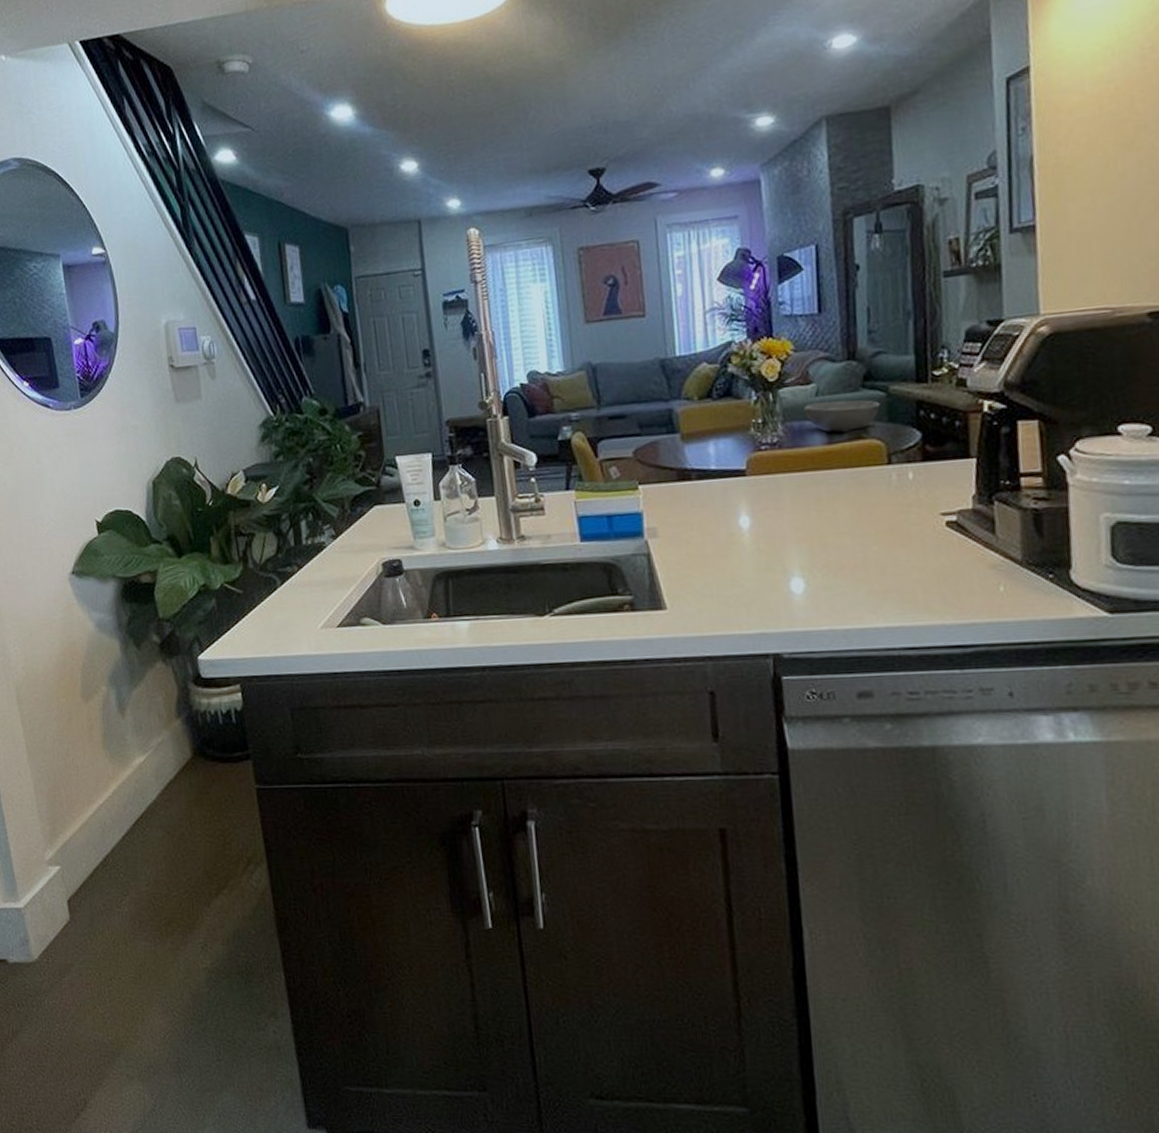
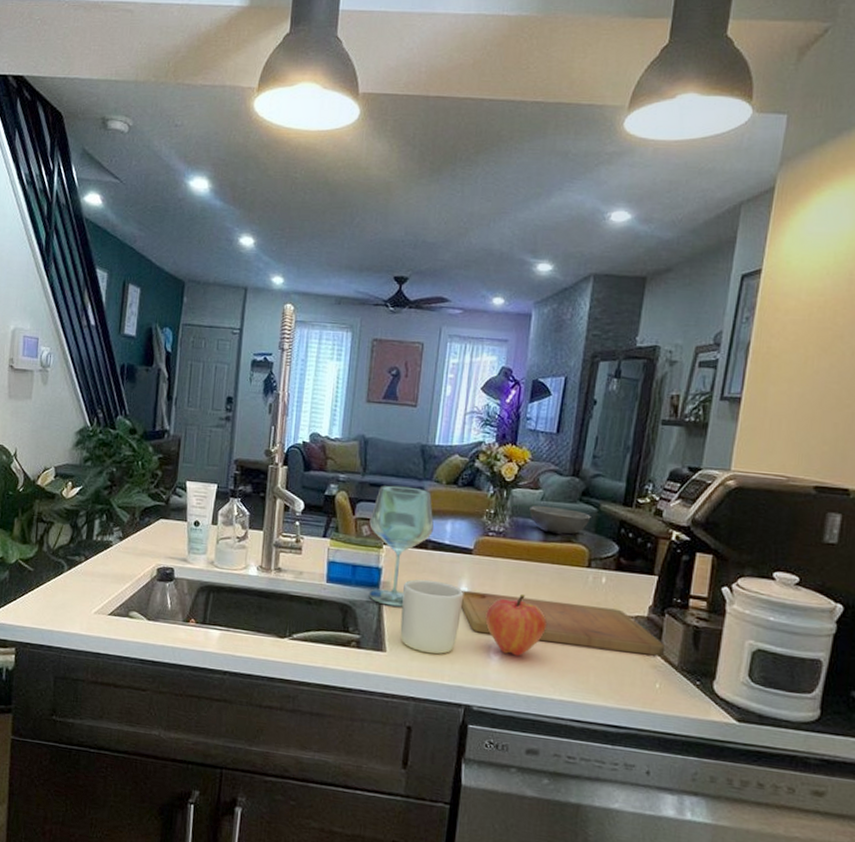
wine glass: none [616,411,695,555] -> present [368,485,435,607]
mug: none [672,514,748,602] -> present [400,579,464,655]
cutting board: none [742,506,1003,567] -> present [460,590,666,657]
fruit: none [776,510,852,585] -> present [485,593,547,656]

